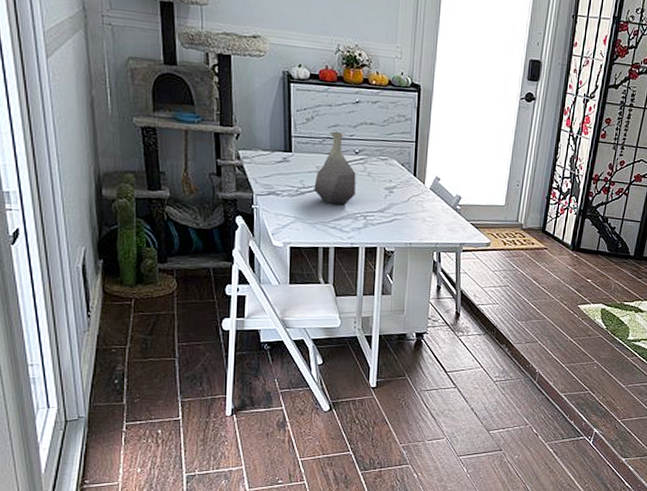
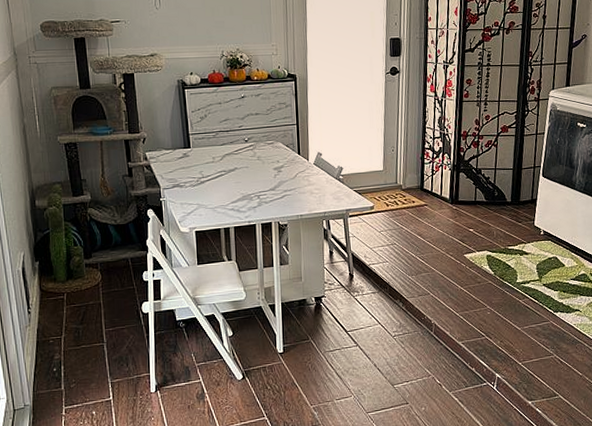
vase: present [314,131,356,205] -> none [212,125,248,189]

